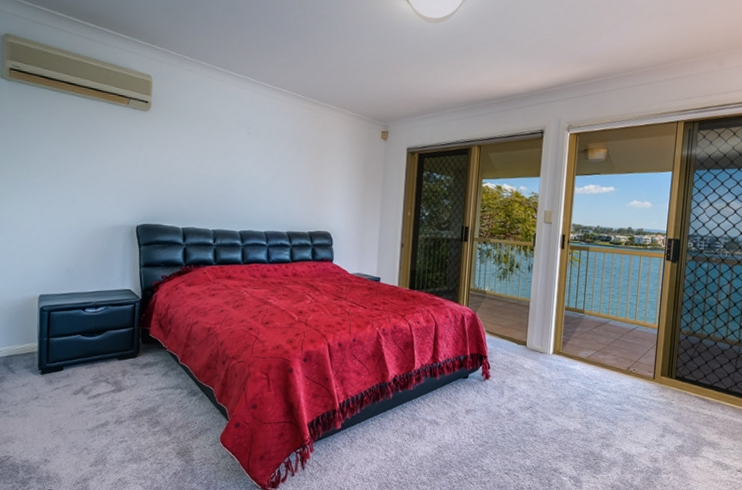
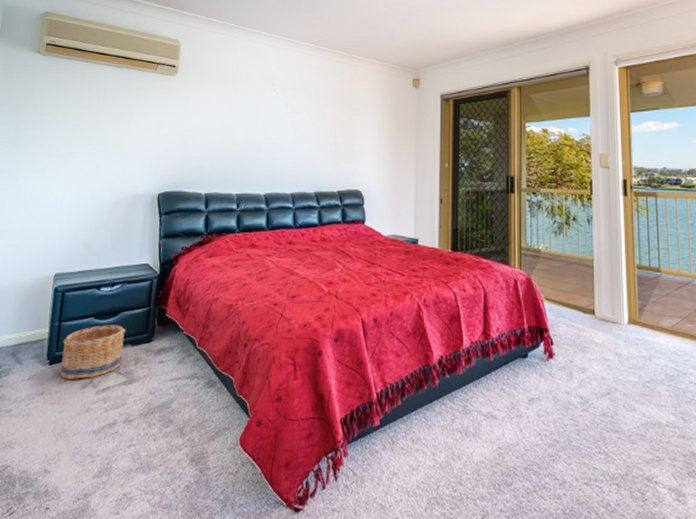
basket: none [52,341,113,388] -> present [60,325,126,380]

